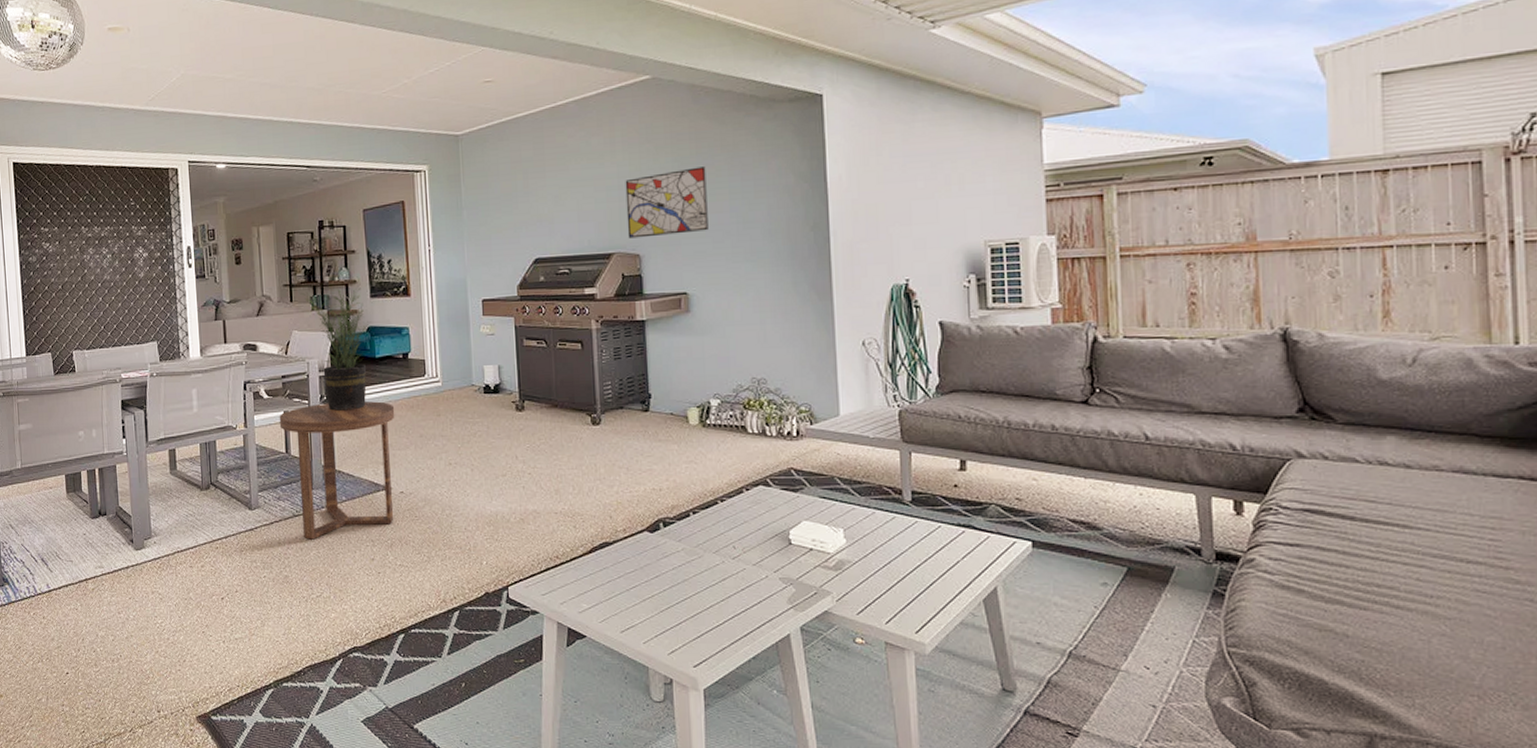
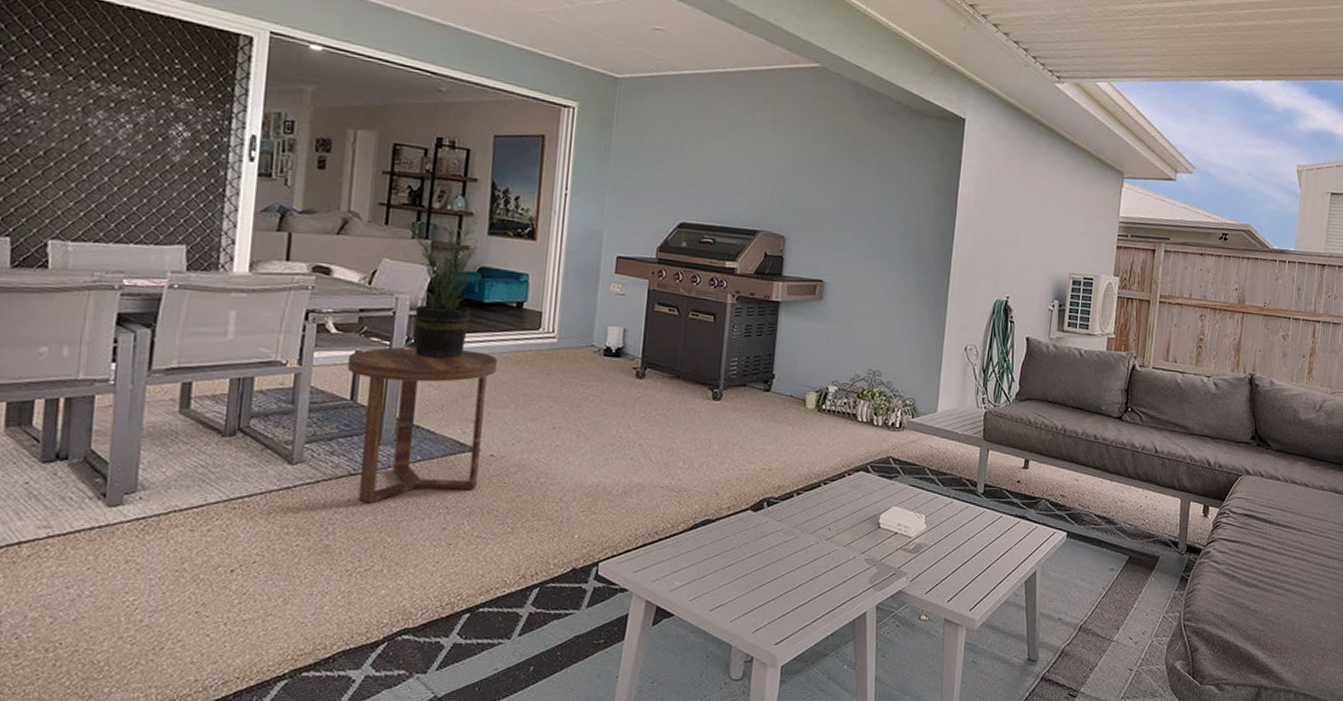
wall art: present [625,166,708,239] -> none [776,160,857,224]

